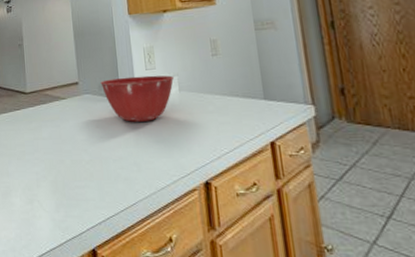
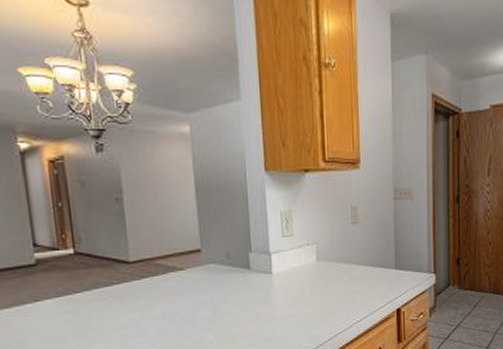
mixing bowl: present [100,75,175,122] -> none [229,243,313,295]

